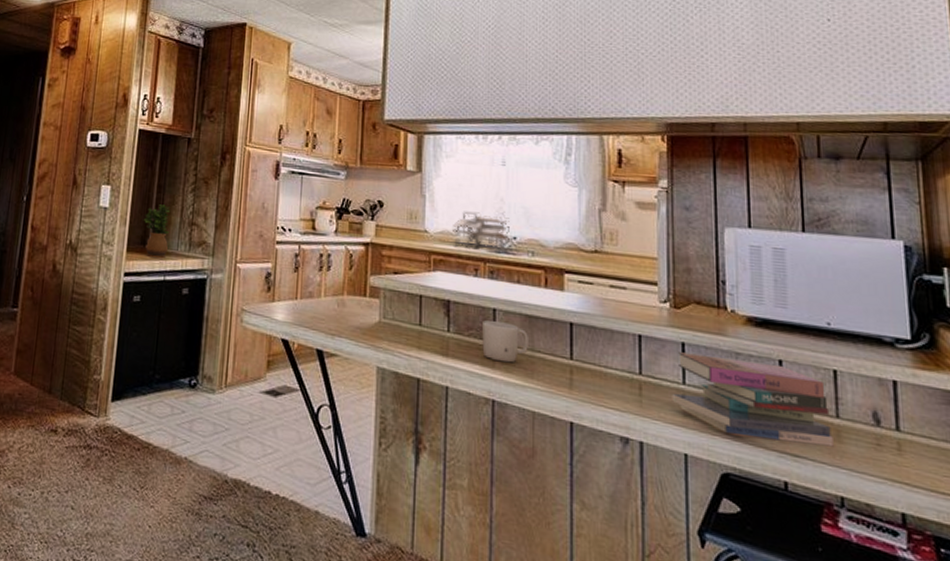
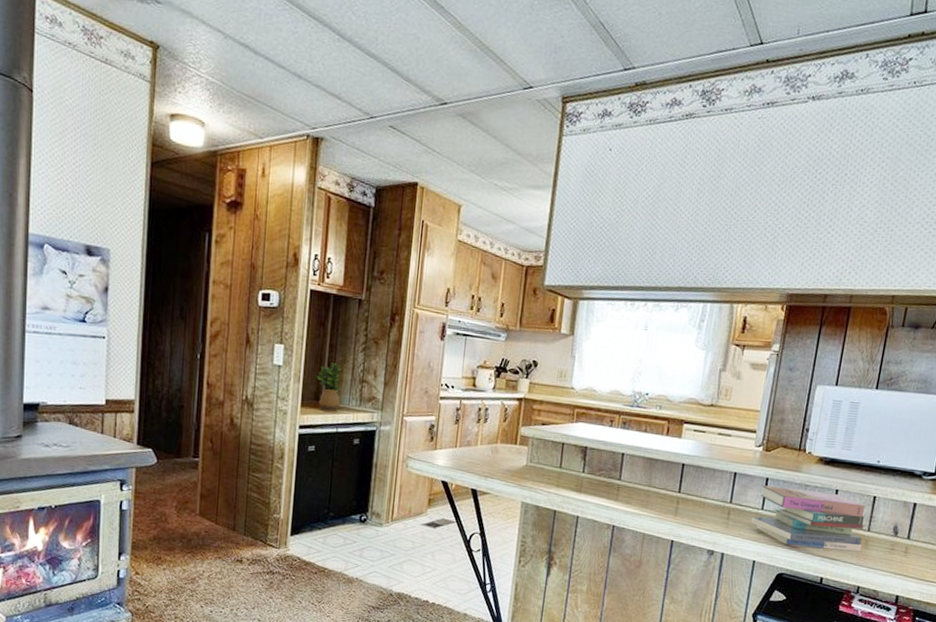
dish rack: present [451,211,520,254] -> none [594,370,650,407]
mug: present [482,320,530,363] -> none [609,463,649,497]

